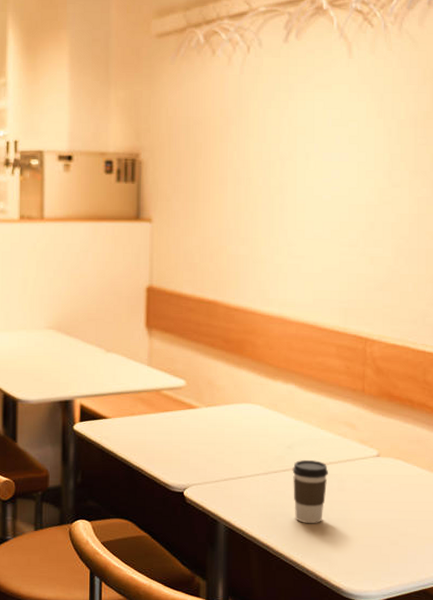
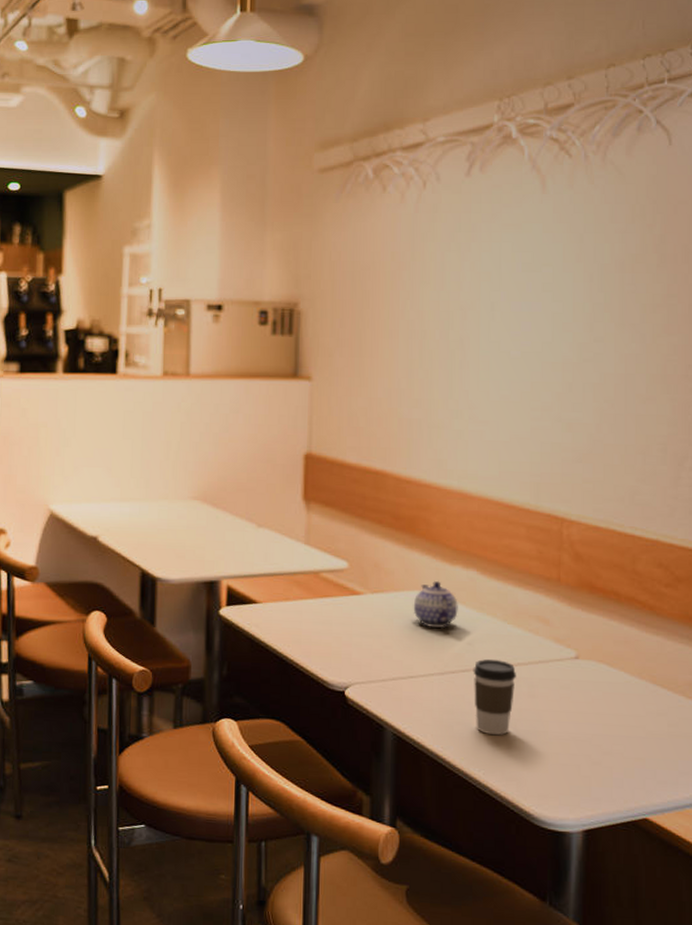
teapot: none [241,394,279,435] -> present [413,580,458,629]

